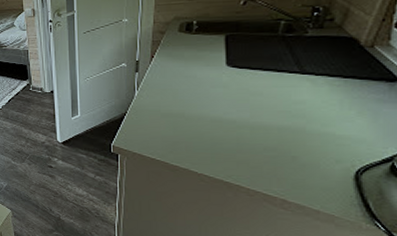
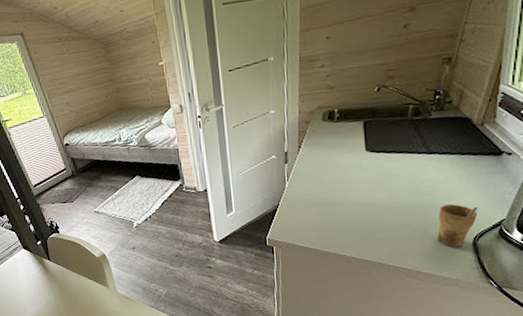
cup: none [309,131,363,179] -> present [437,204,478,247]

